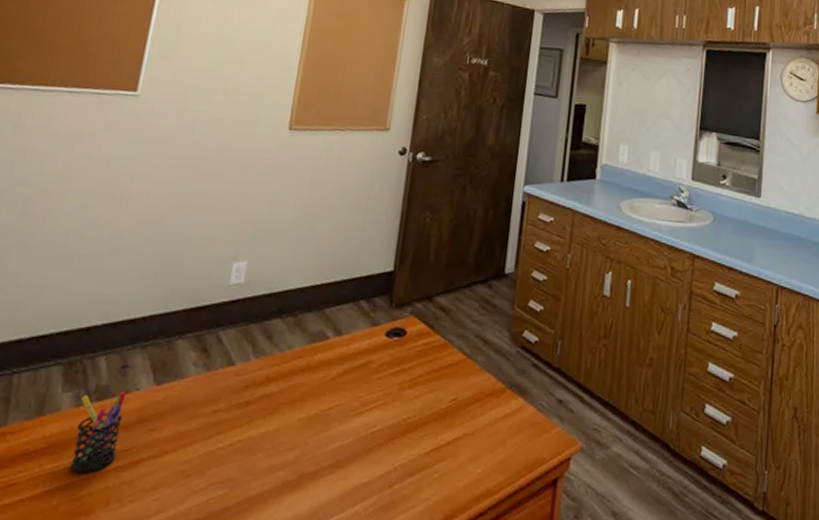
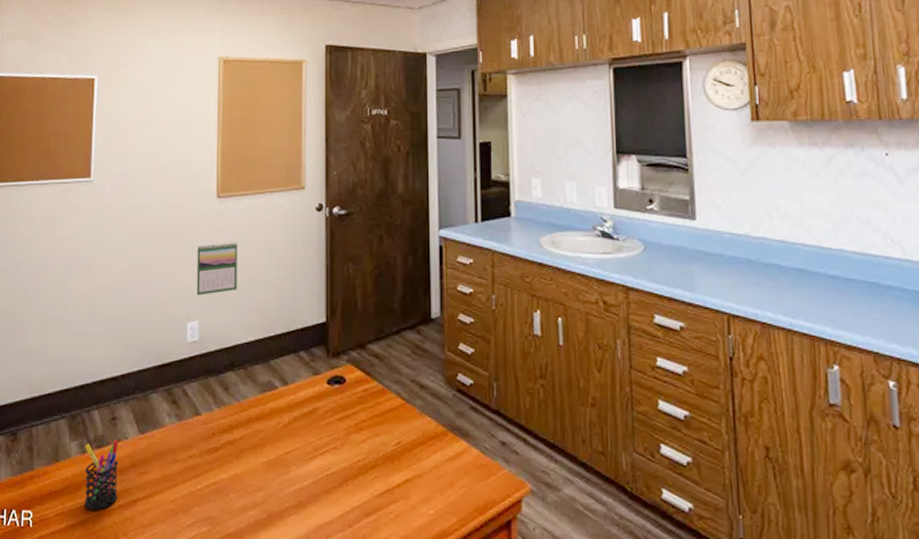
calendar: none [249,178,305,234] -> present [196,242,237,295]

